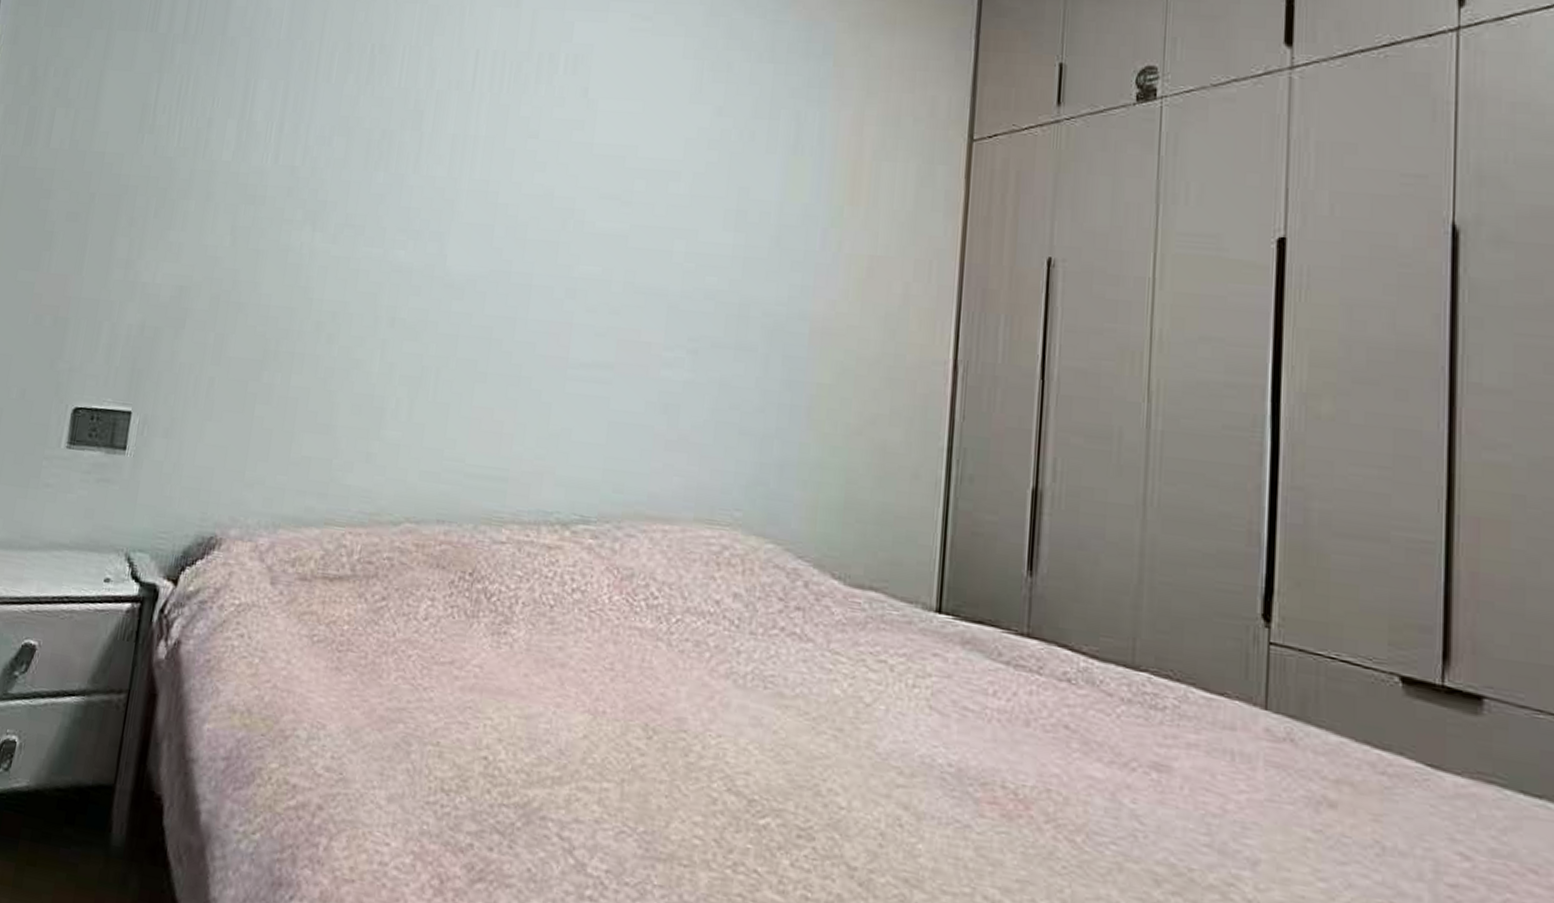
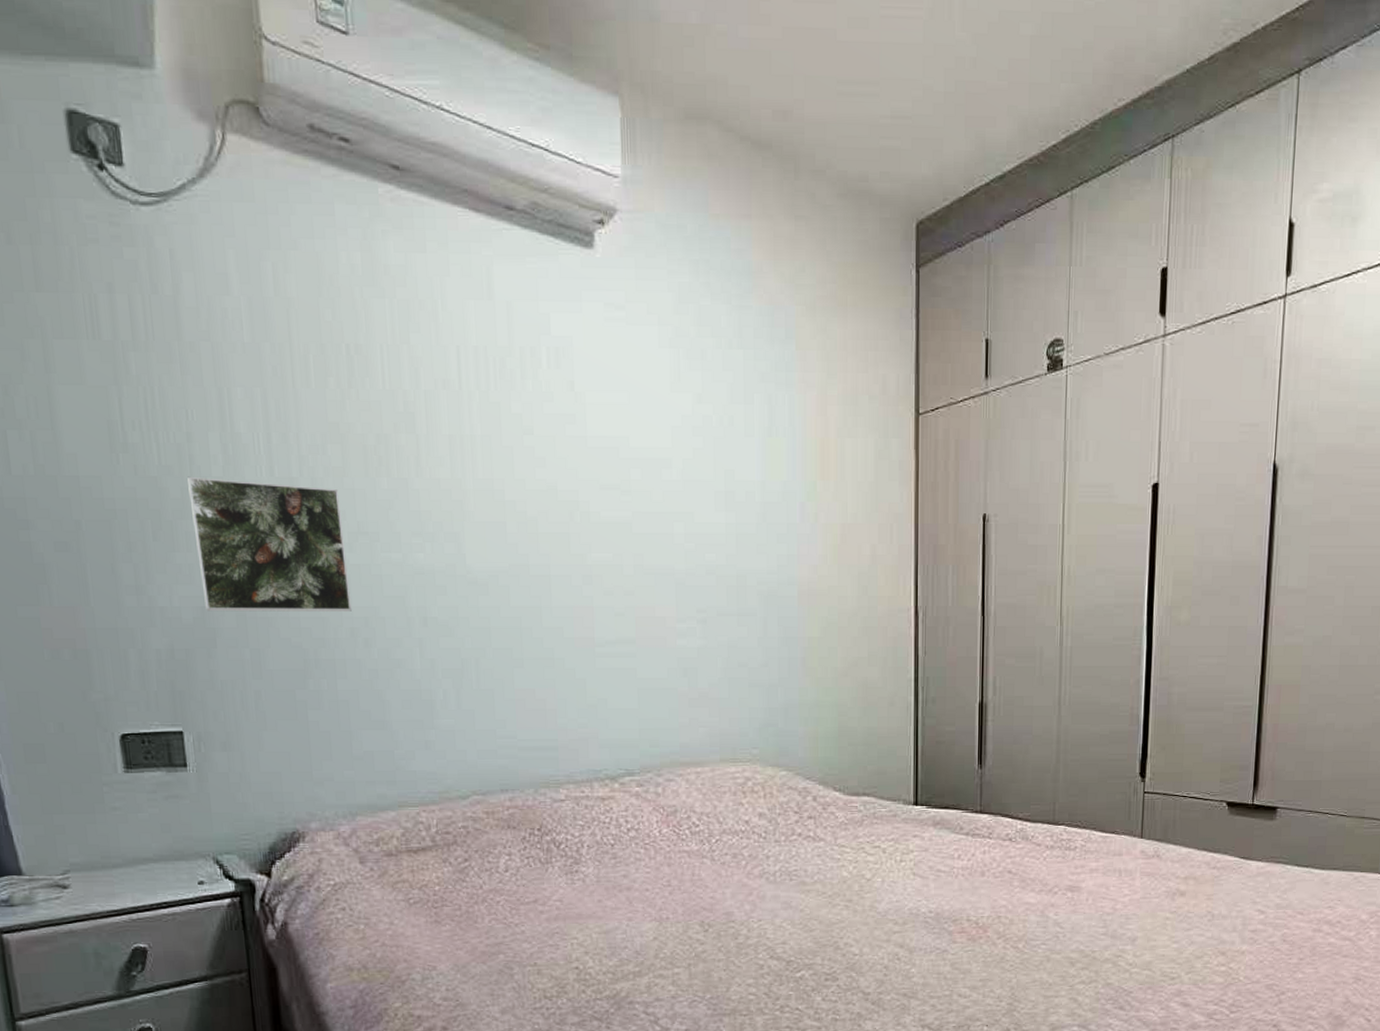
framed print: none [184,159,335,304] -> present [187,476,352,612]

